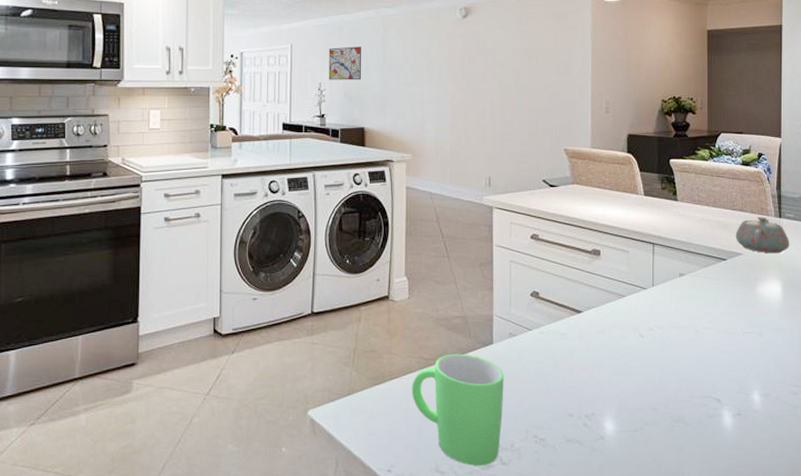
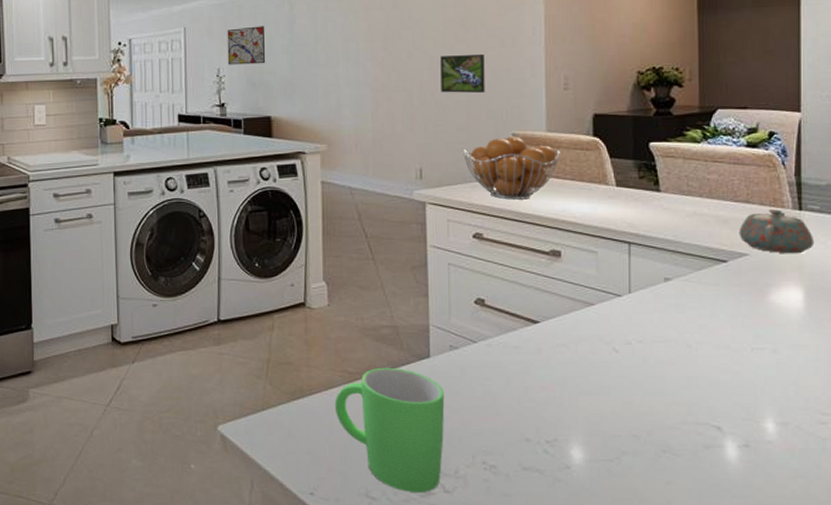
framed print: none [508,79,544,114] -> present [440,53,485,94]
fruit basket: none [524,151,601,206] -> present [462,136,560,200]

